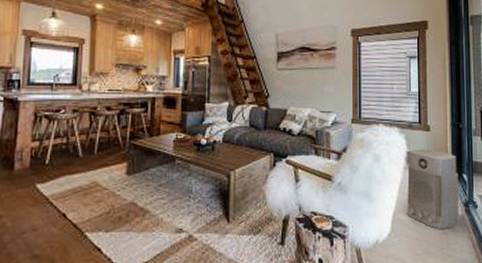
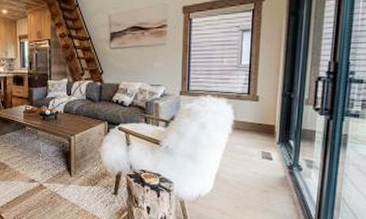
air purifier: present [407,149,460,230] -> none [229,117,285,188]

